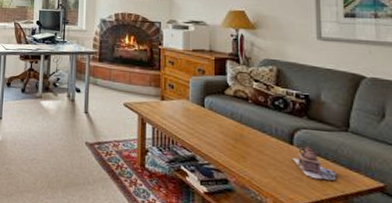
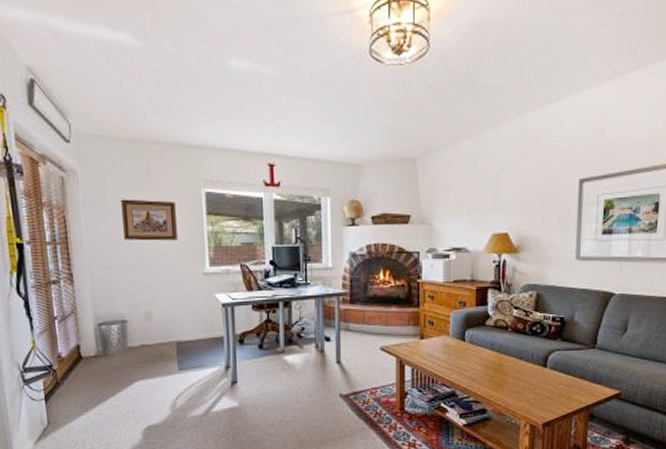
teapot: present [292,147,337,180] -> none [545,367,582,396]

